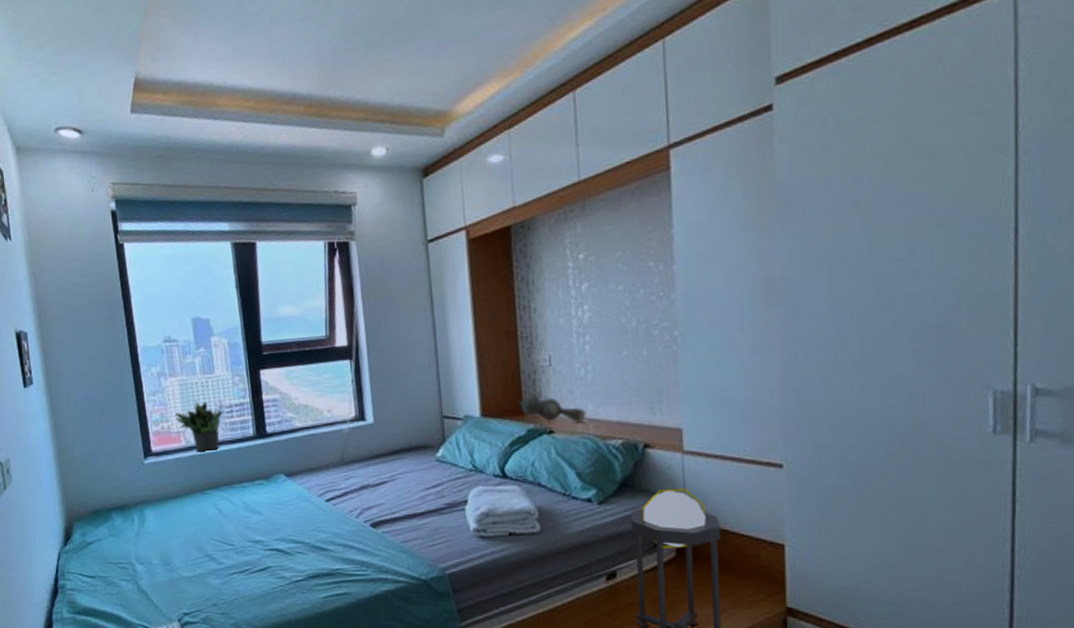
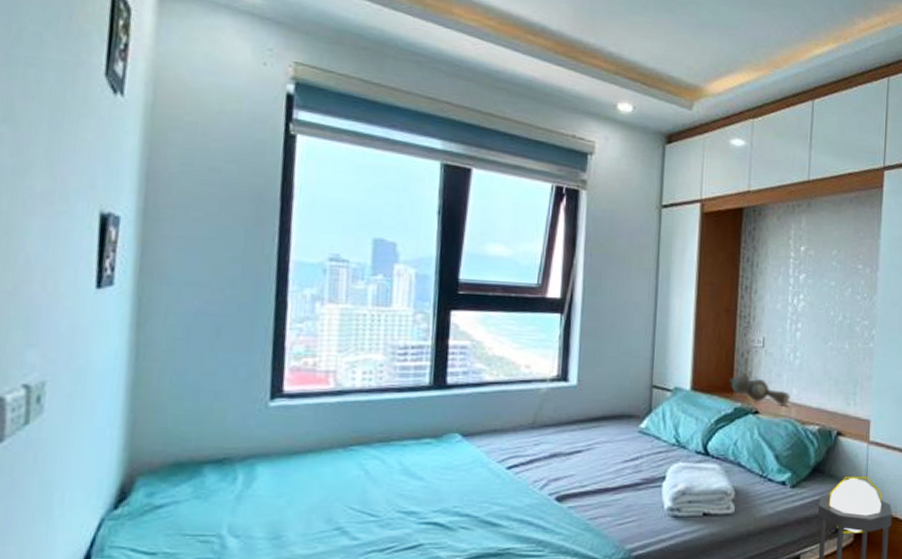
potted plant: present [175,400,223,452] -> none [326,335,395,399]

